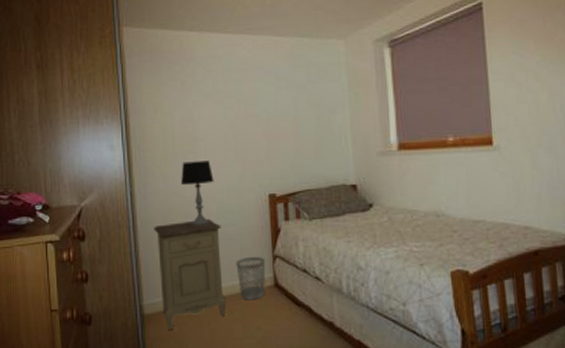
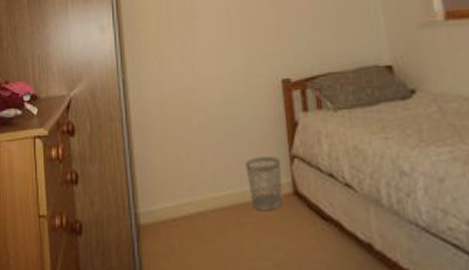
nightstand: present [154,218,227,331] -> none [149,109,236,246]
table lamp: present [181,160,214,227] -> none [178,40,216,120]

